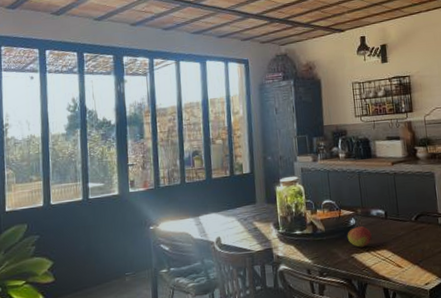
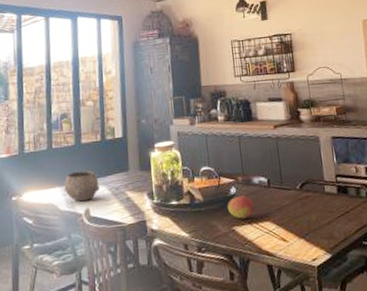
bowl: none [196,203,229,231] -> present [64,170,100,202]

